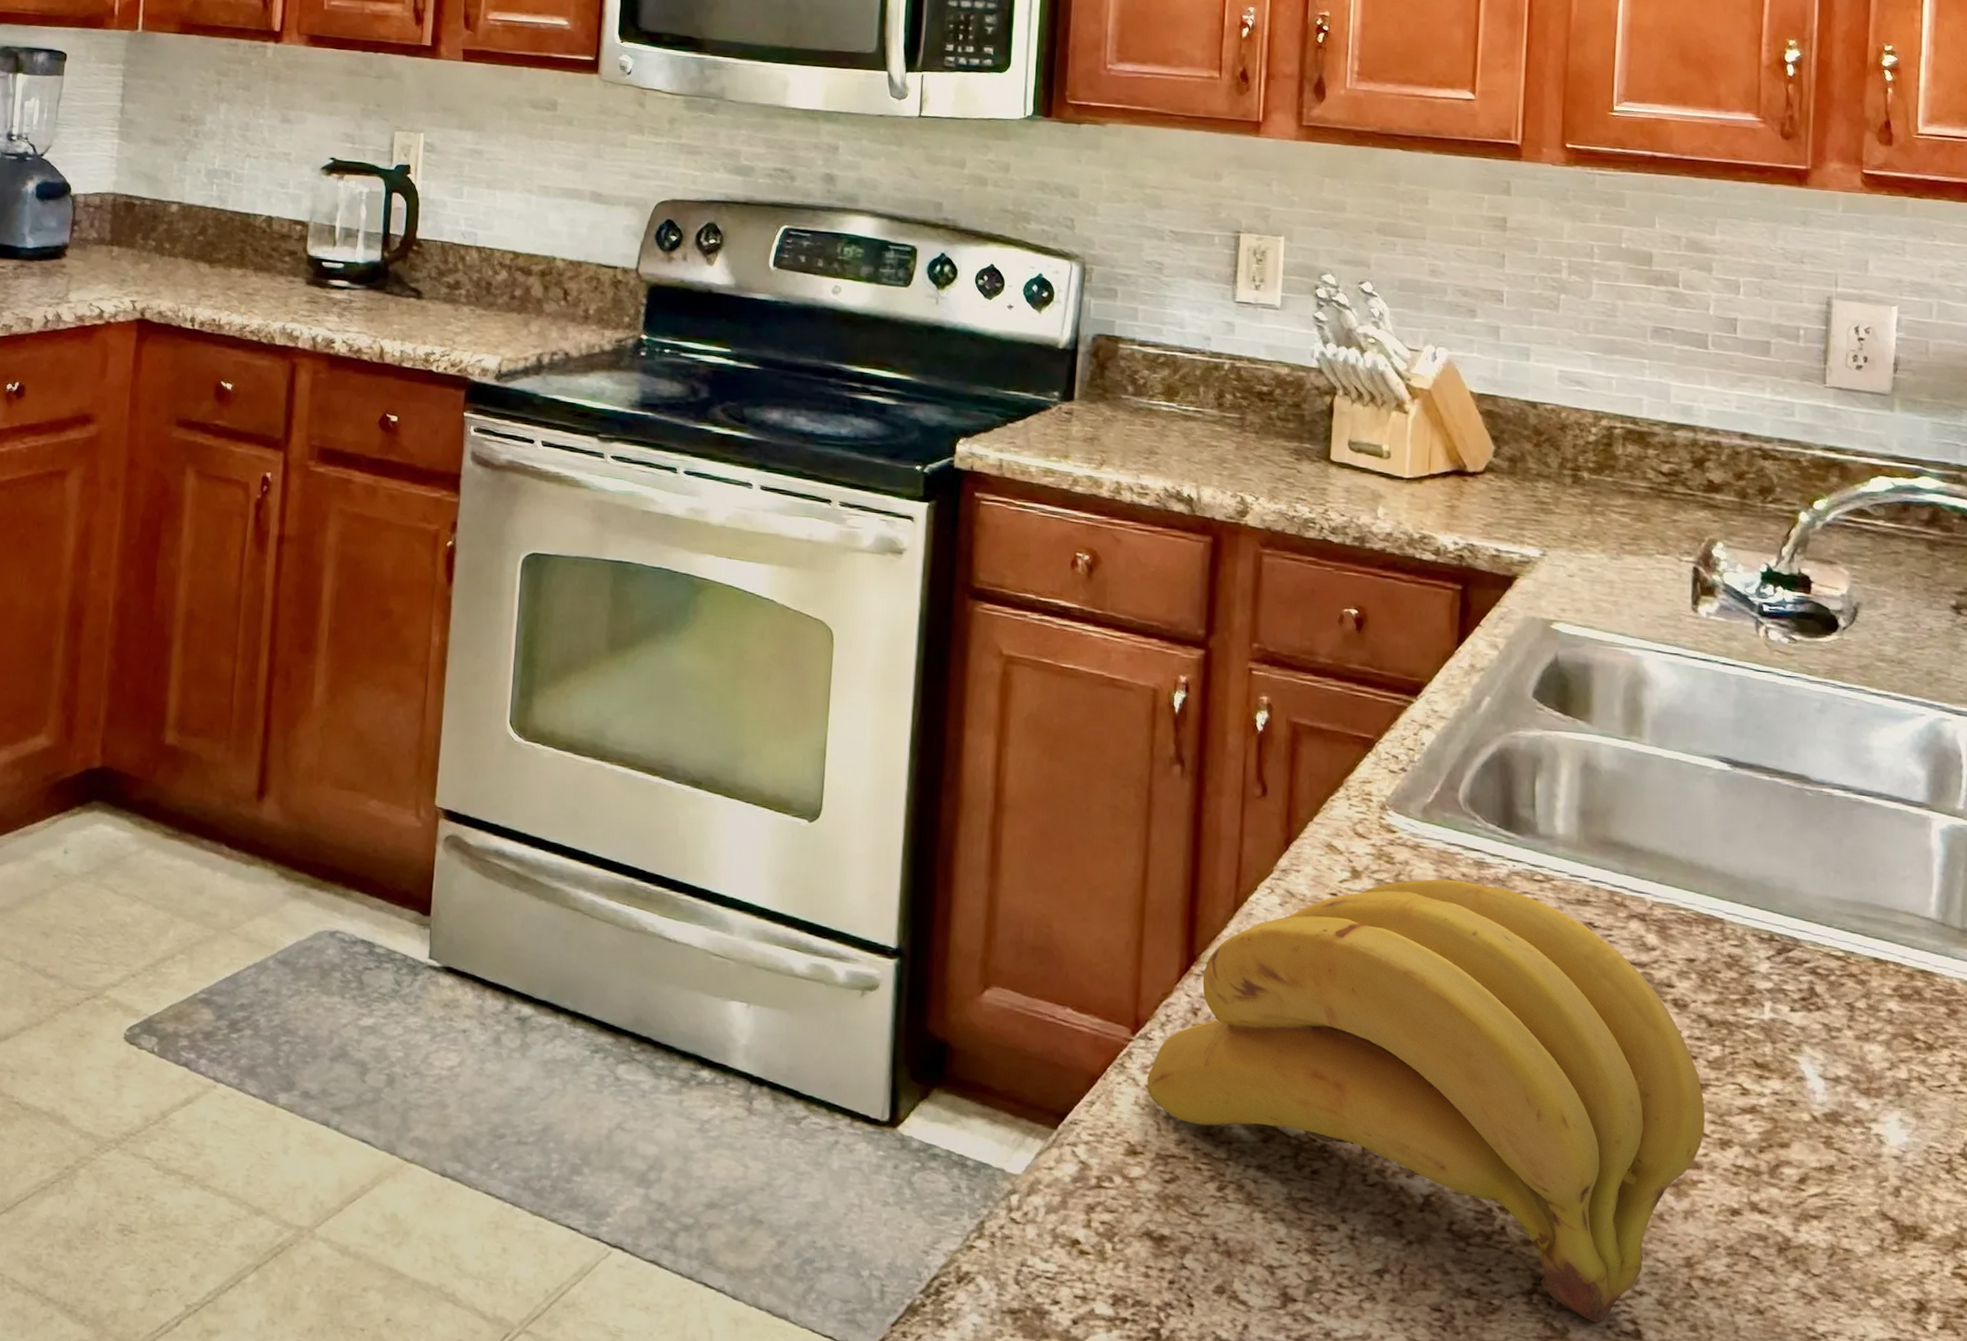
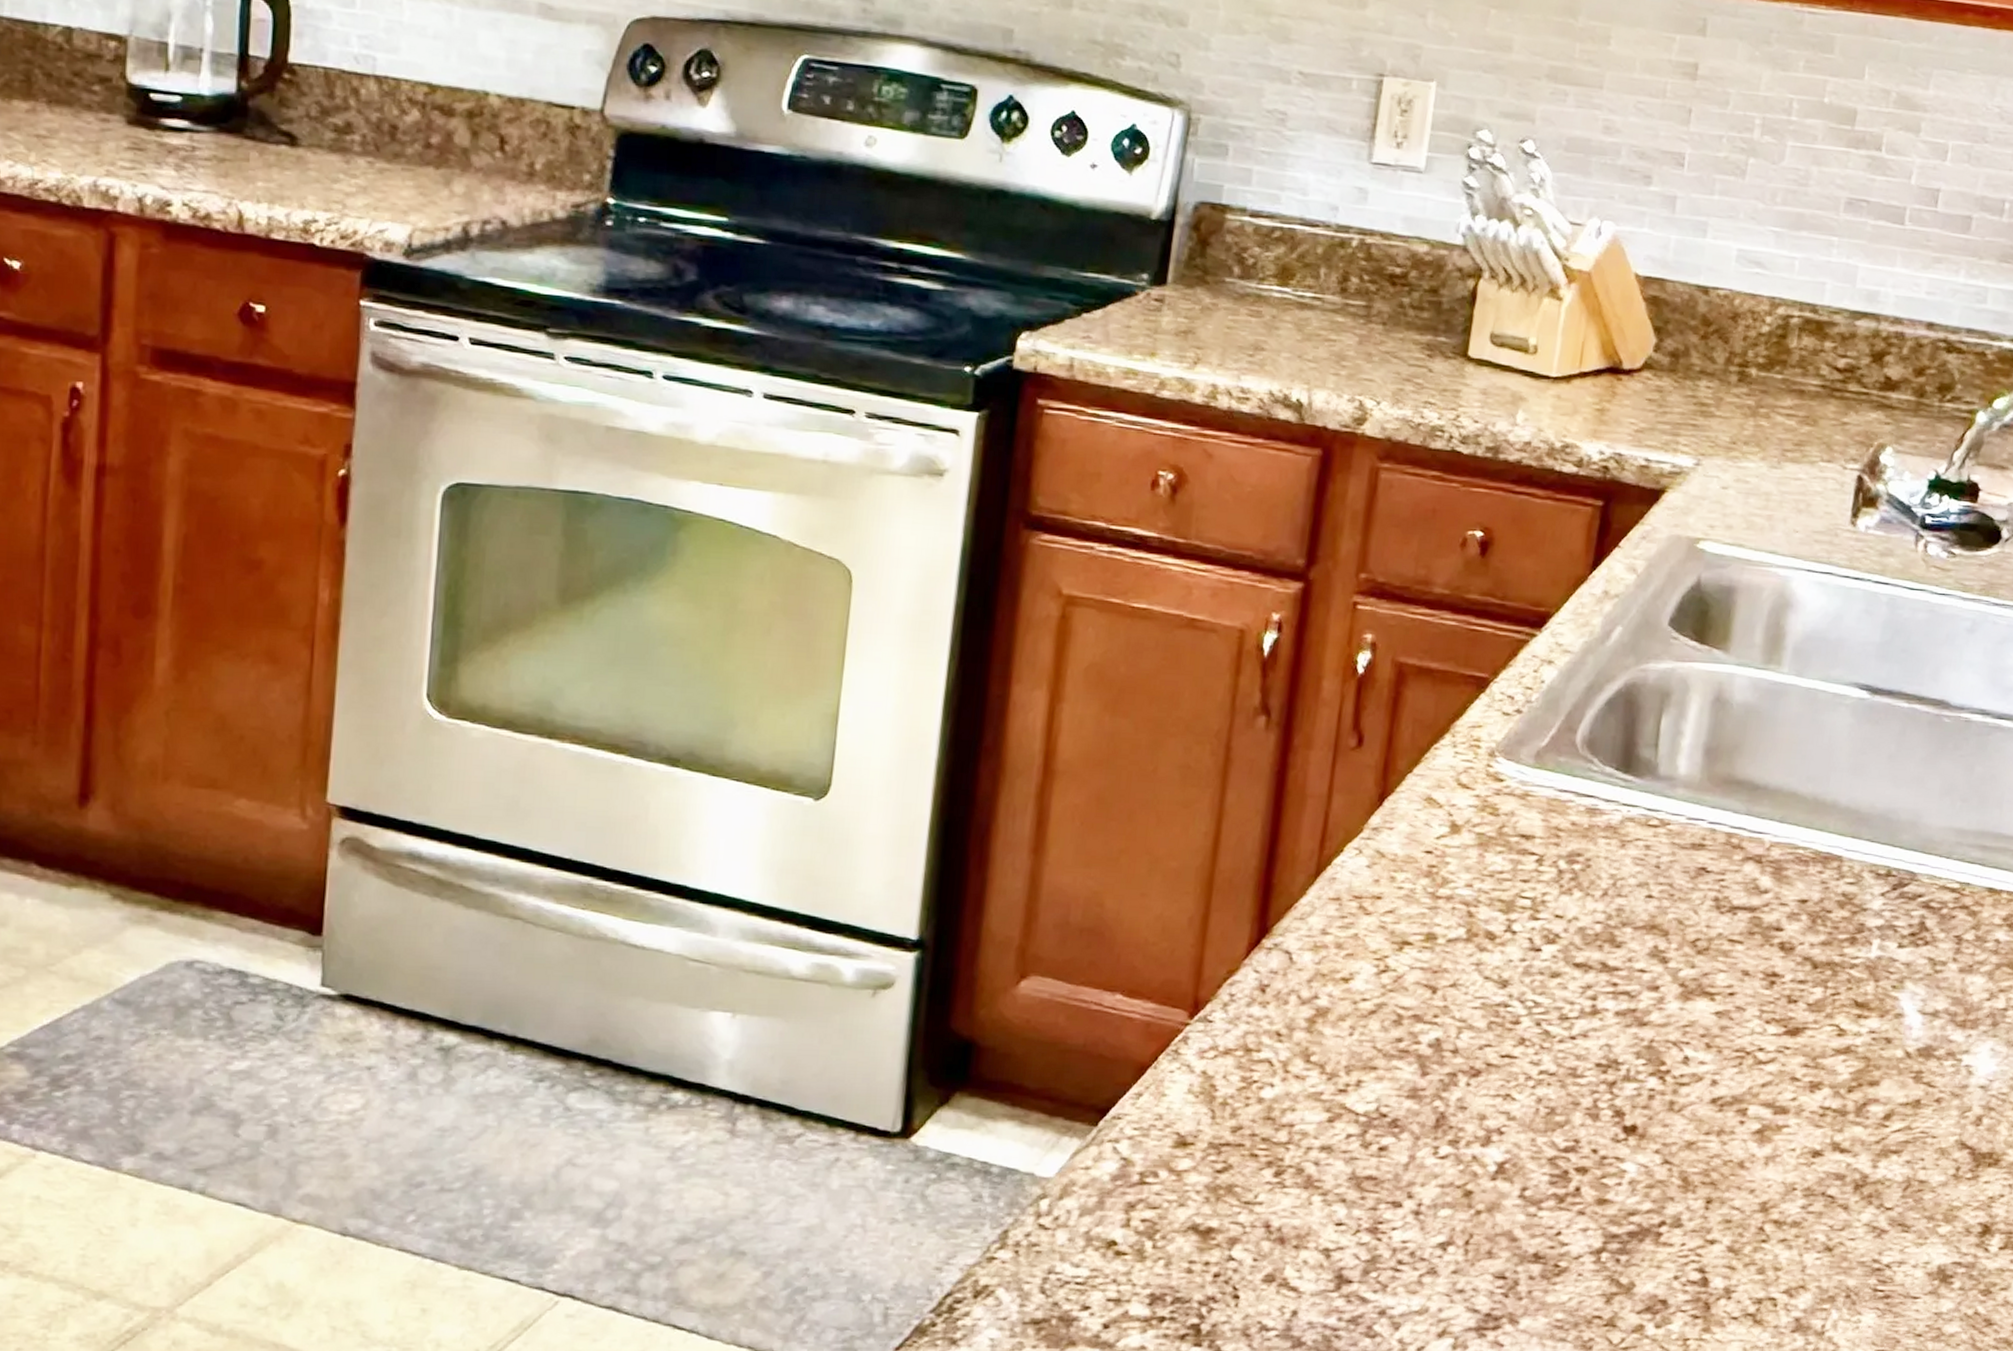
banana bunch: present [1147,879,1705,1324] -> none [1202,829,1800,1276]

